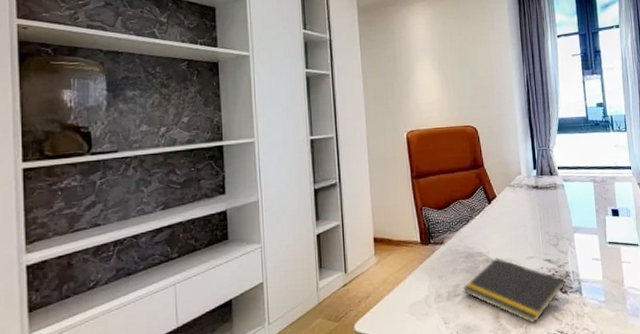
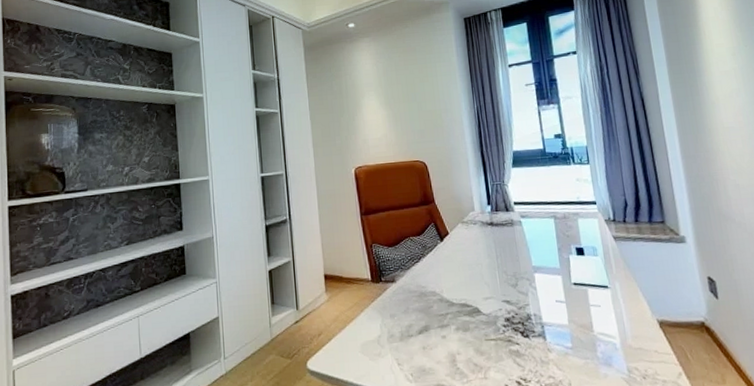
notepad: present [463,257,565,324] -> none [417,297,527,369]

